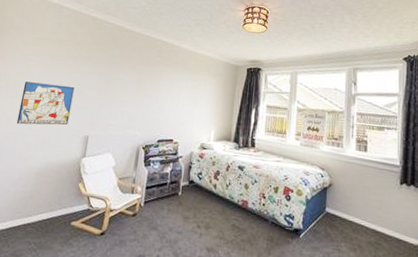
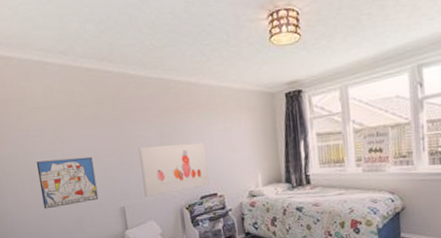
wall art: none [109,87,173,132] -> present [138,142,210,197]

